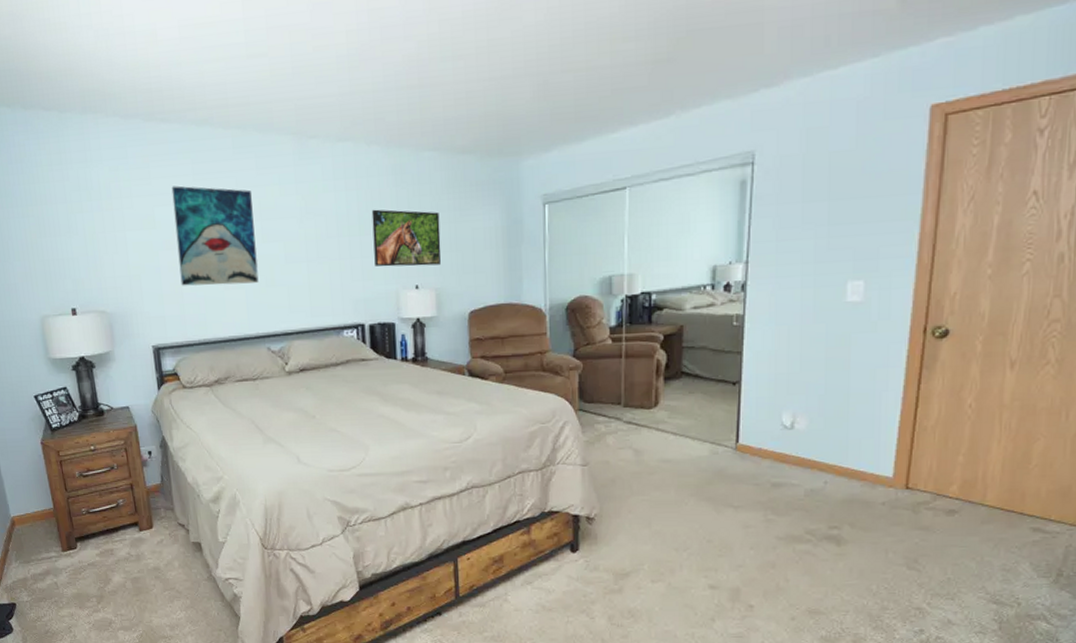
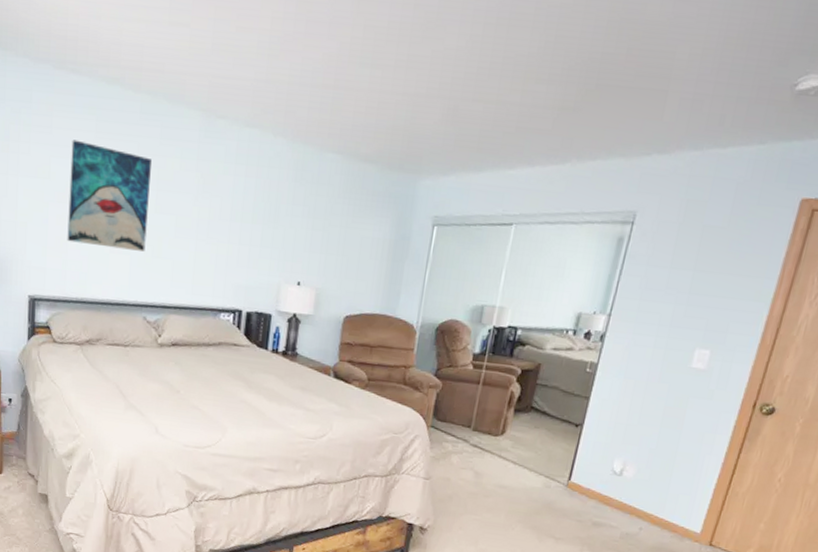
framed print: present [371,209,441,267] -> none [262,200,332,266]

